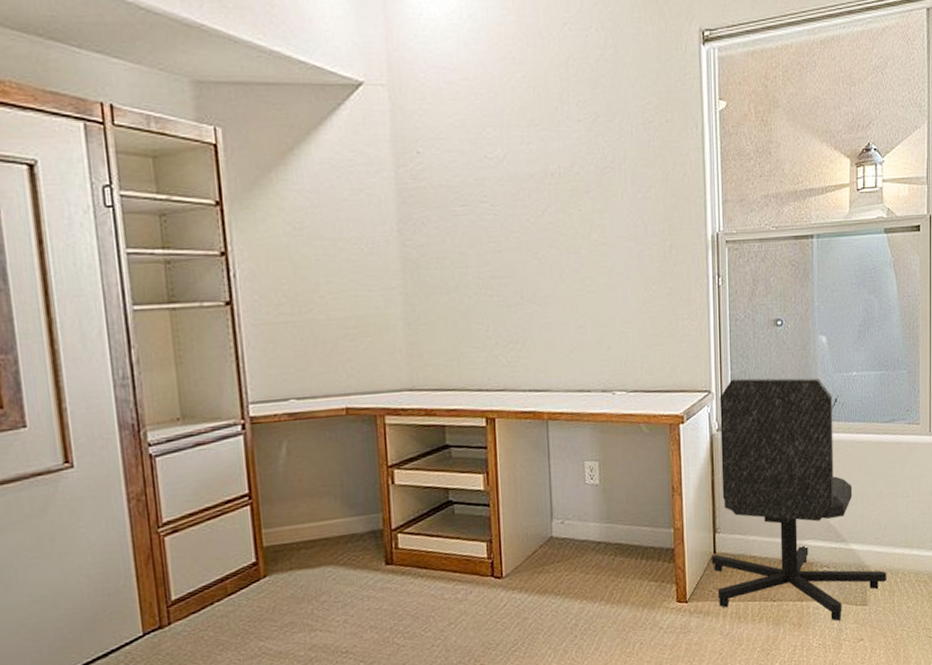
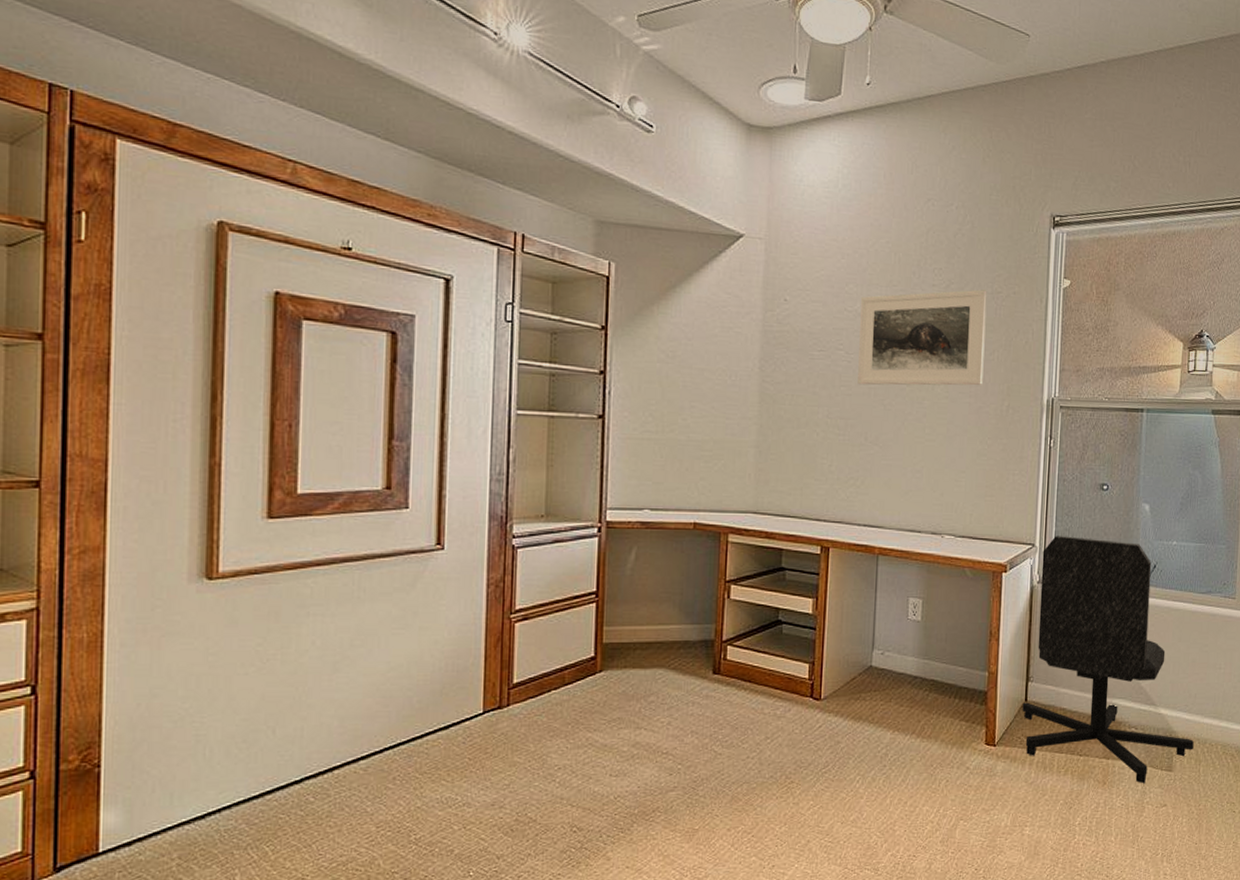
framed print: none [502,120,642,239] -> present [858,289,987,386]

